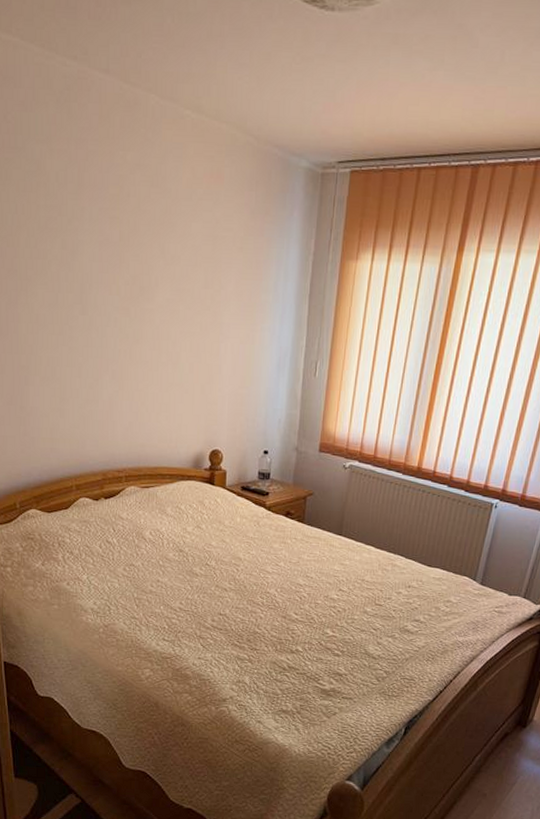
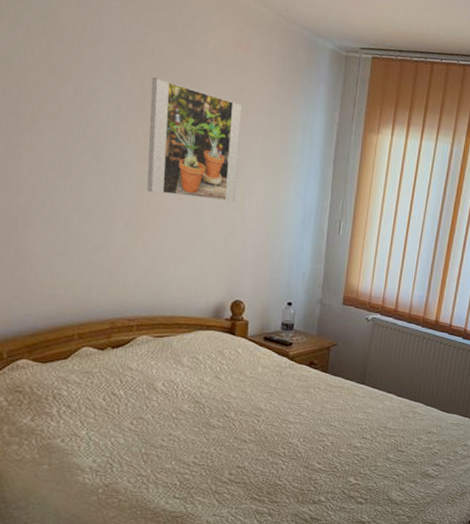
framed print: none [128,223,216,348] -> present [147,77,243,202]

